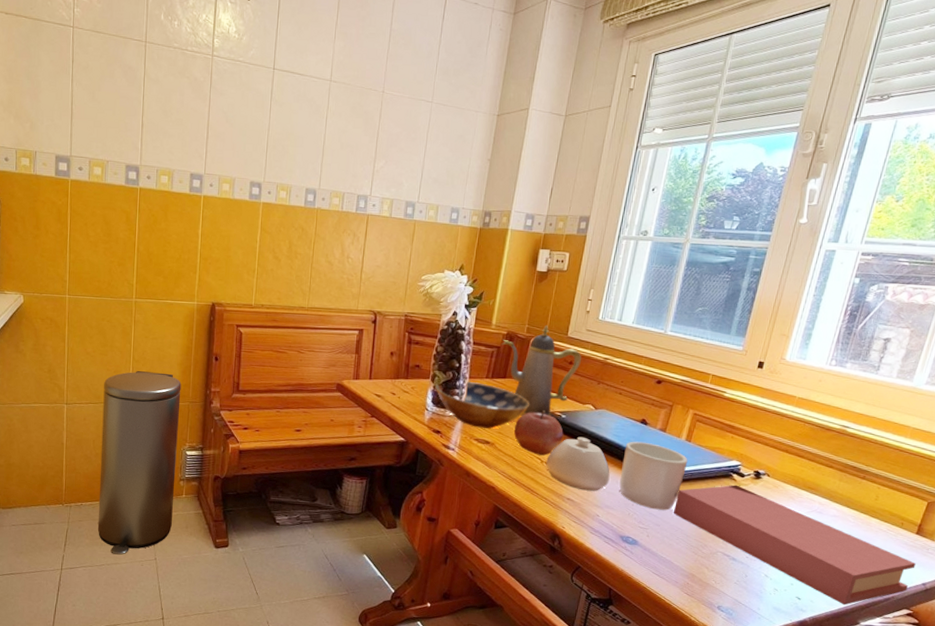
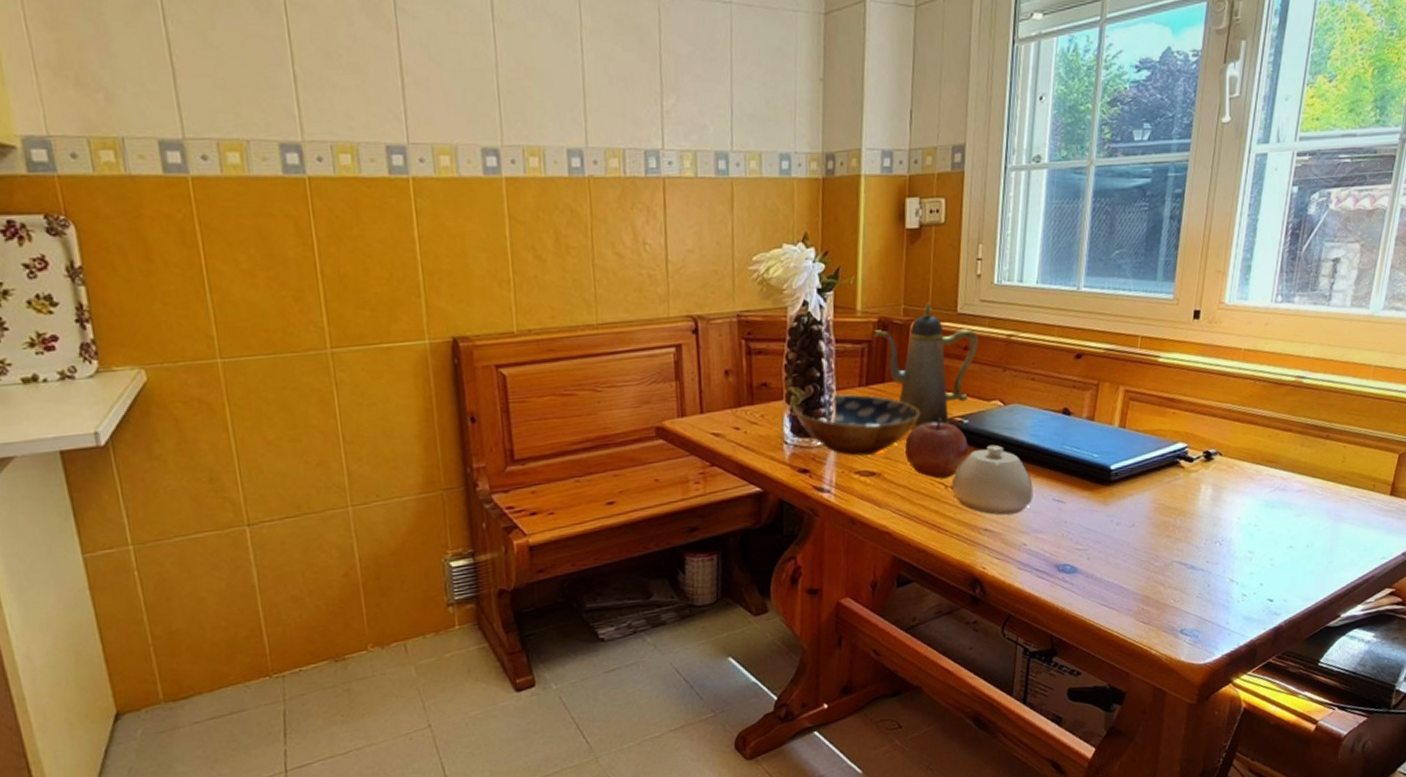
pedal bin: present [97,371,182,555] -> none [303,453,446,733]
mug: present [619,441,688,511] -> none [1046,437,1125,524]
book: present [673,485,916,606] -> none [1115,473,1393,598]

